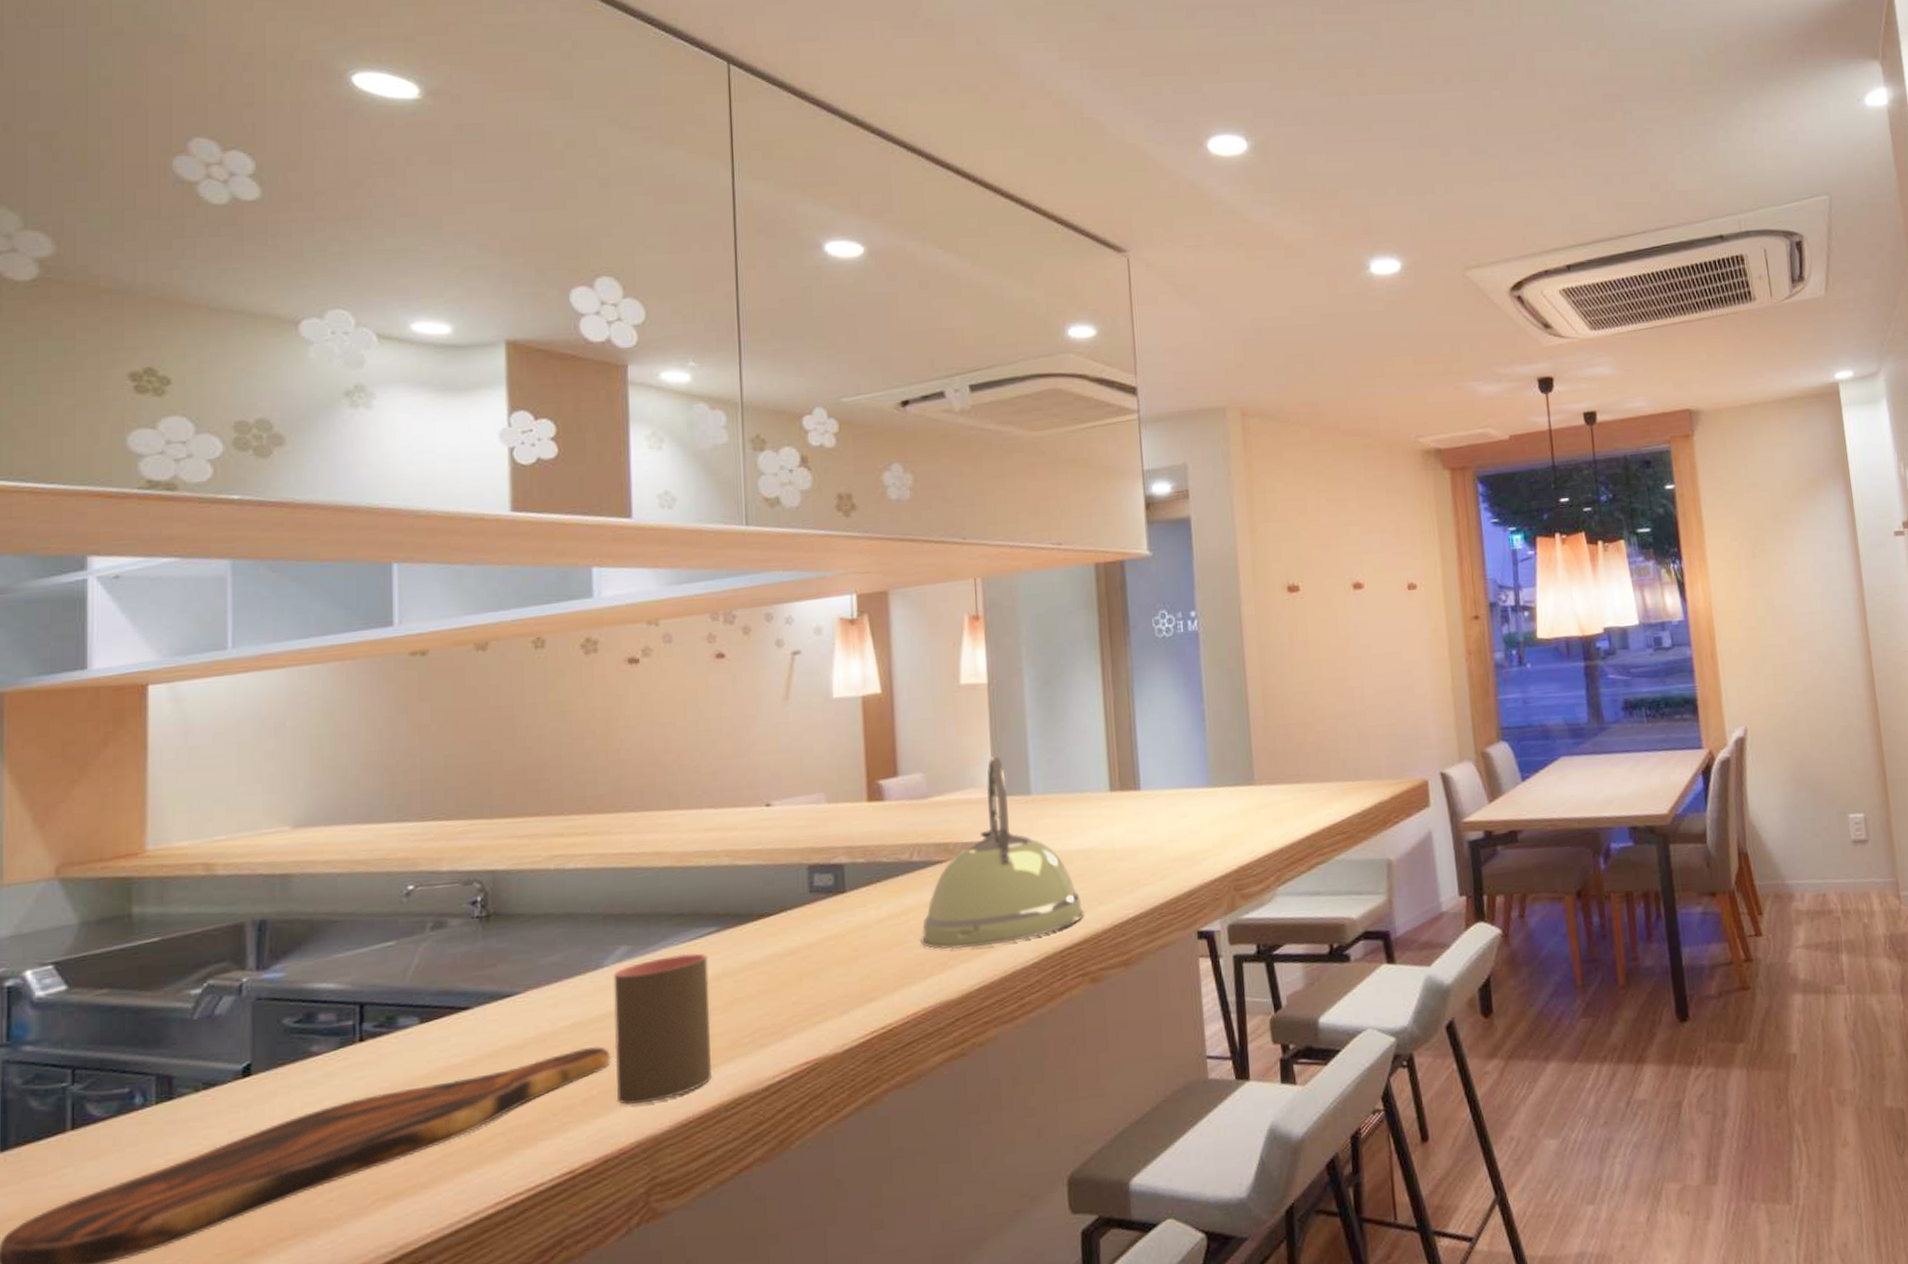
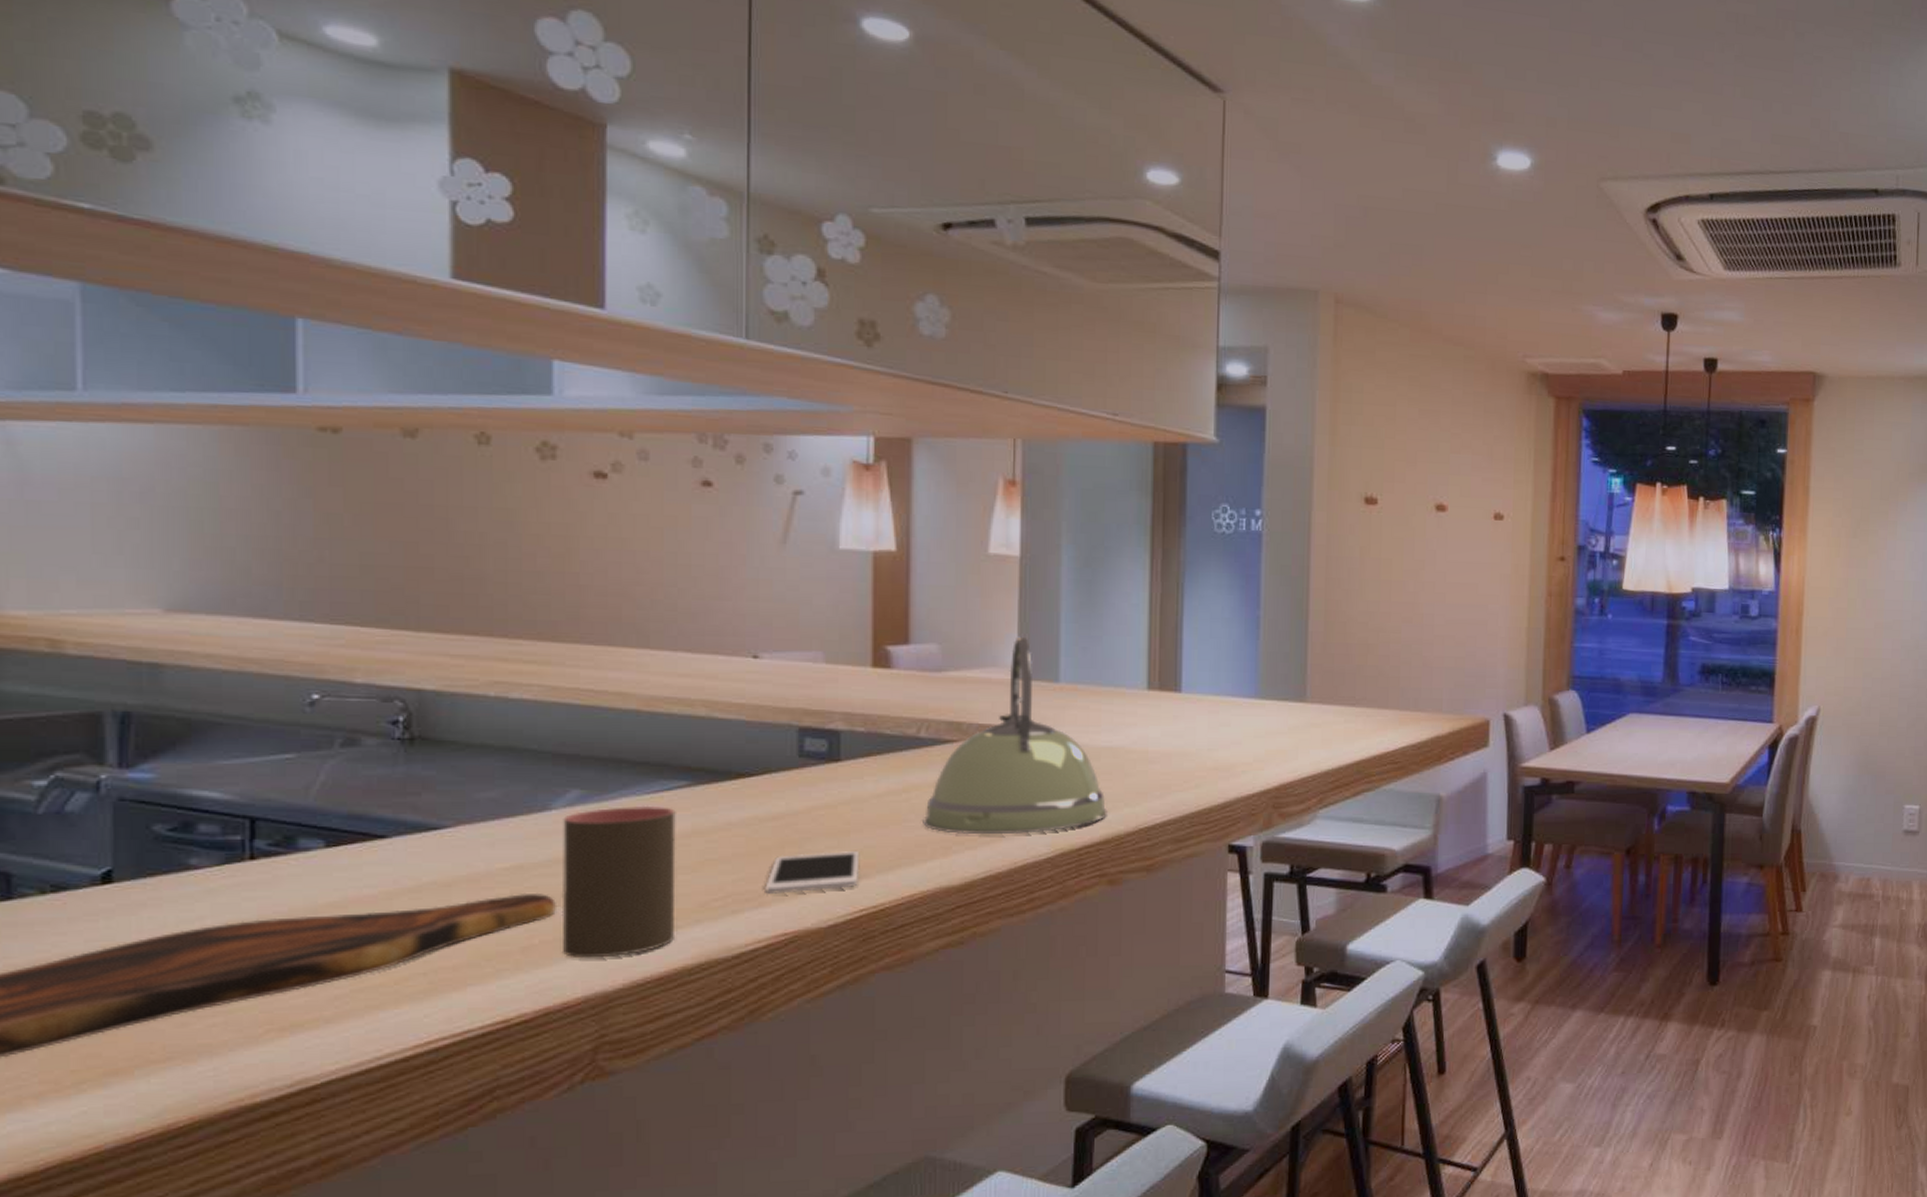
cell phone: none [787,976,869,1026] -> present [765,851,860,894]

